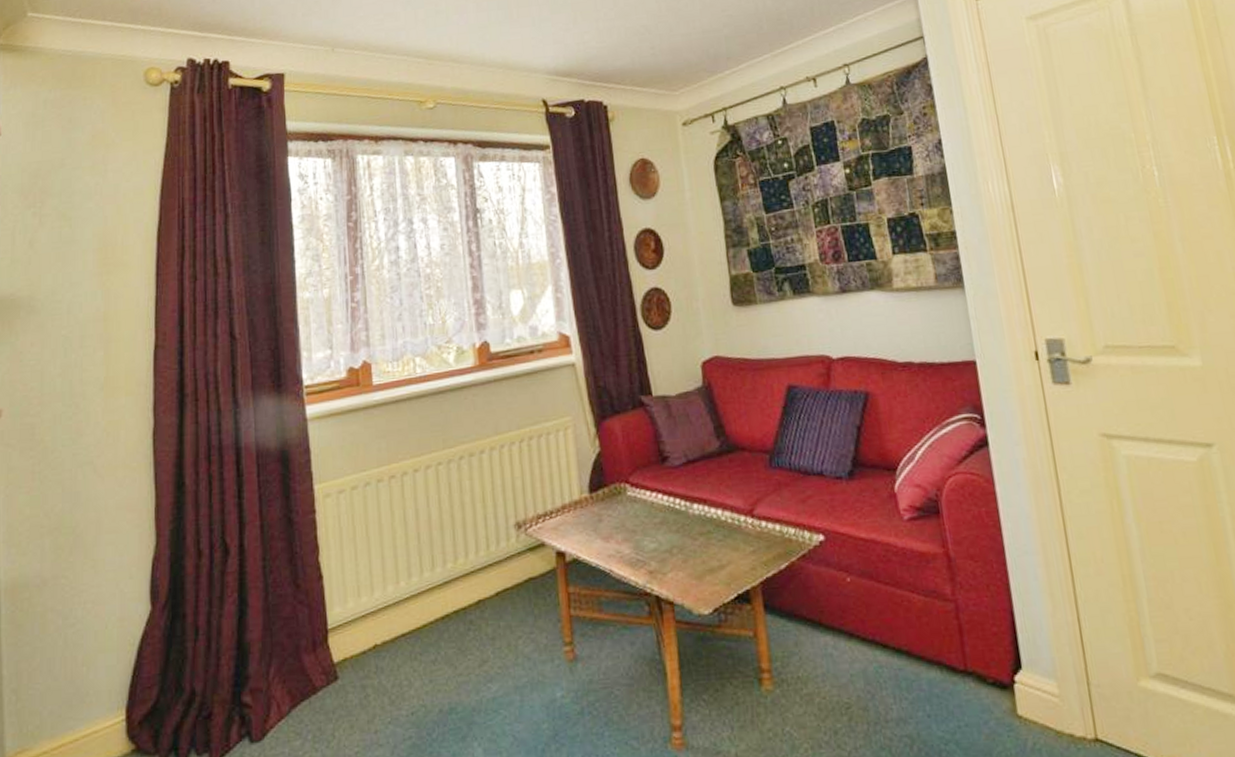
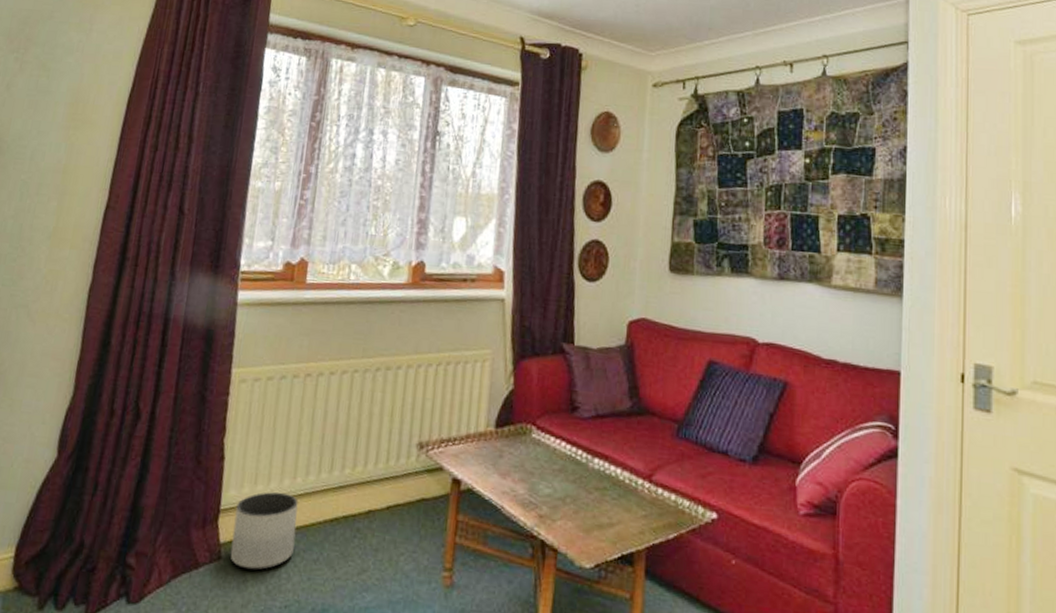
planter: none [344,600,410,684] -> present [230,492,298,571]

